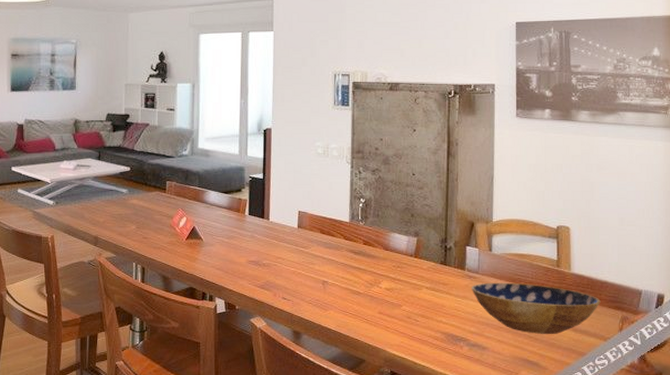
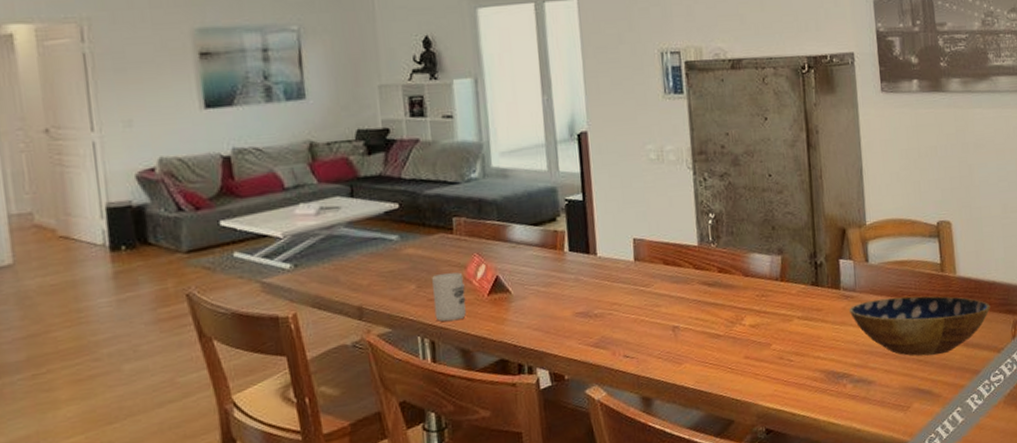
cup: none [147,221,170,255] -> present [432,272,466,322]

